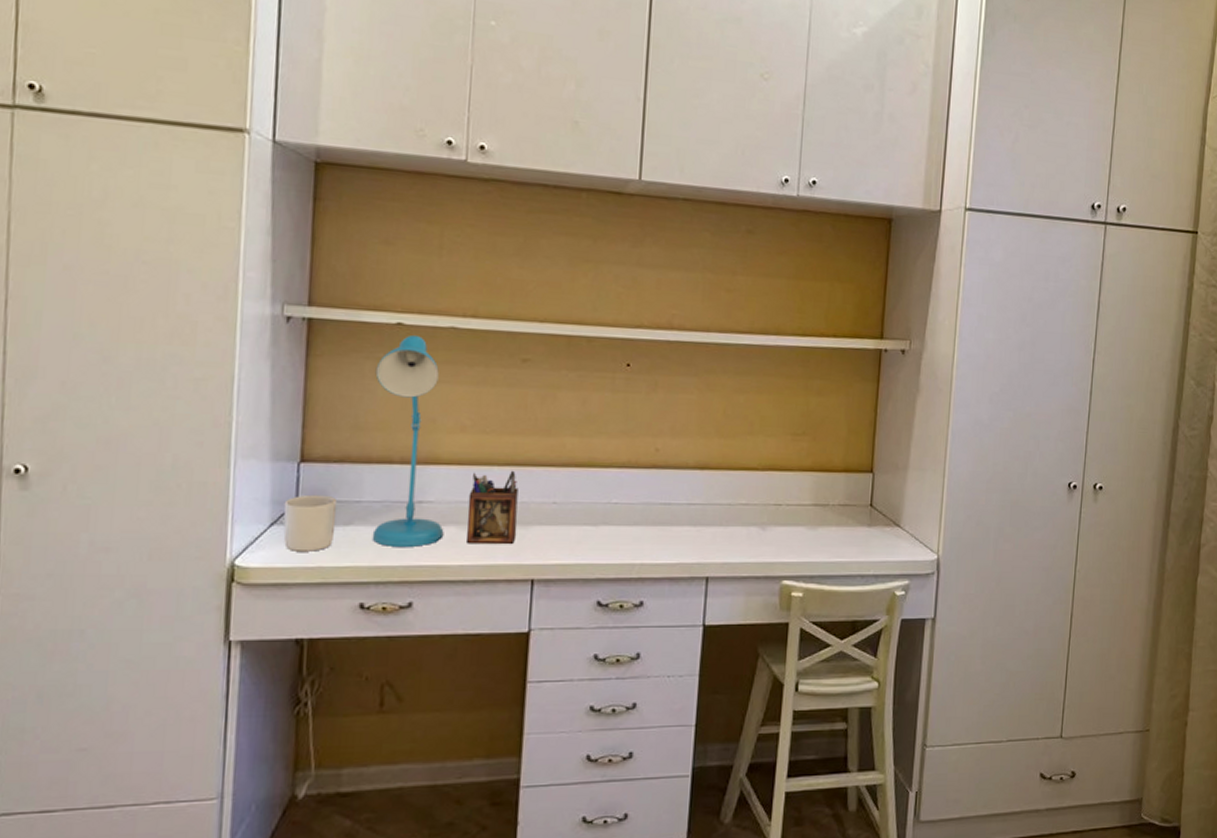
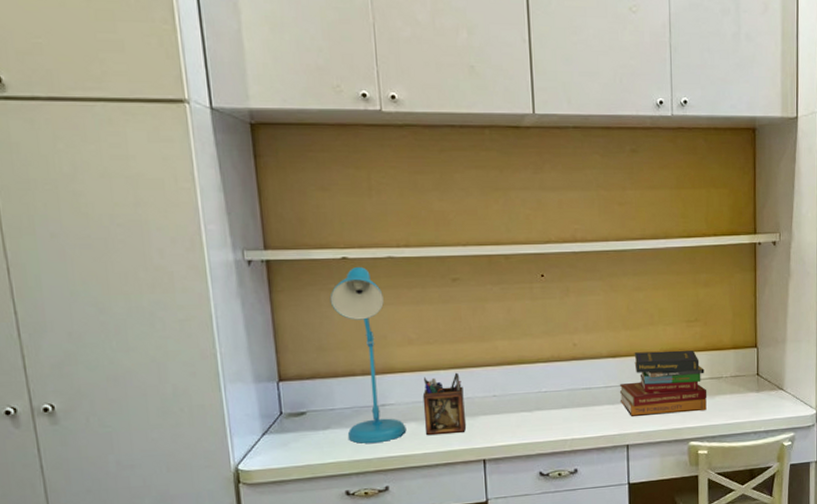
mug: present [283,494,338,552] -> none [270,406,317,454]
books: none [703,466,809,544] -> present [619,350,708,418]

